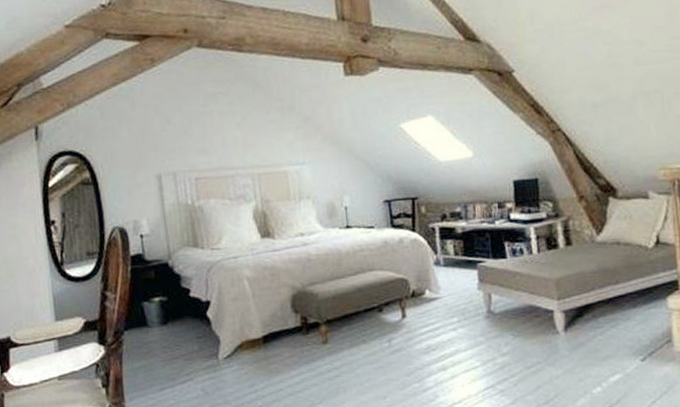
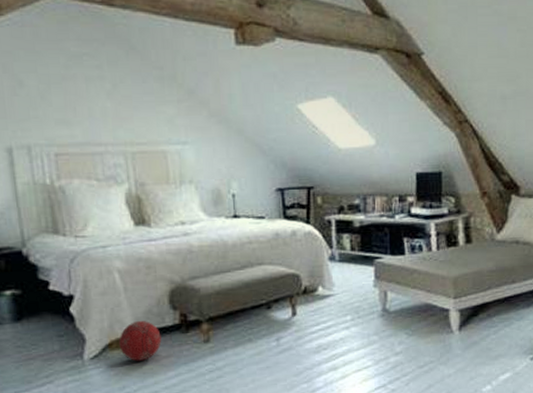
ball: none [248,324,285,361] -> present [119,321,162,361]

